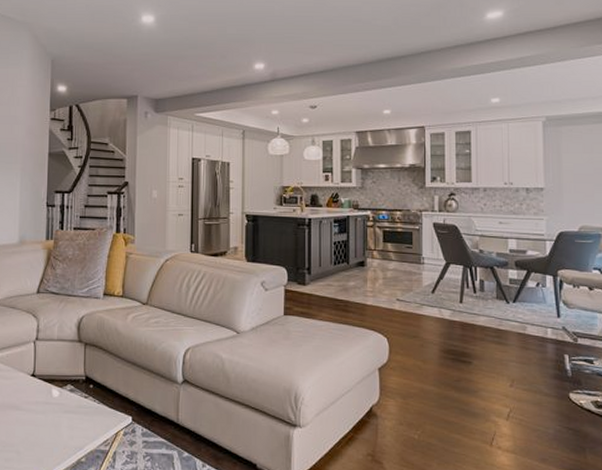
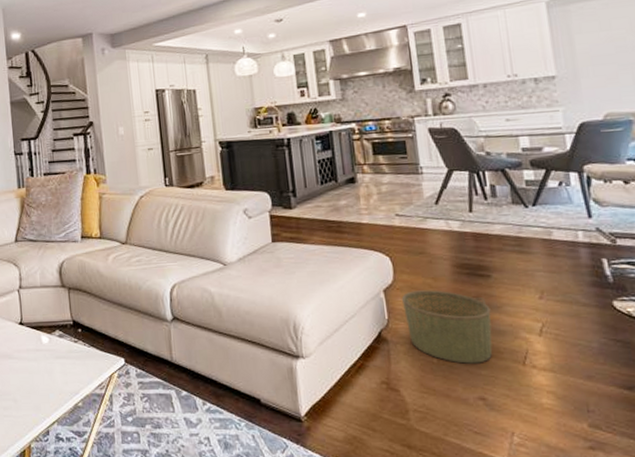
basket: none [393,371,468,442] -> present [401,290,493,364]

